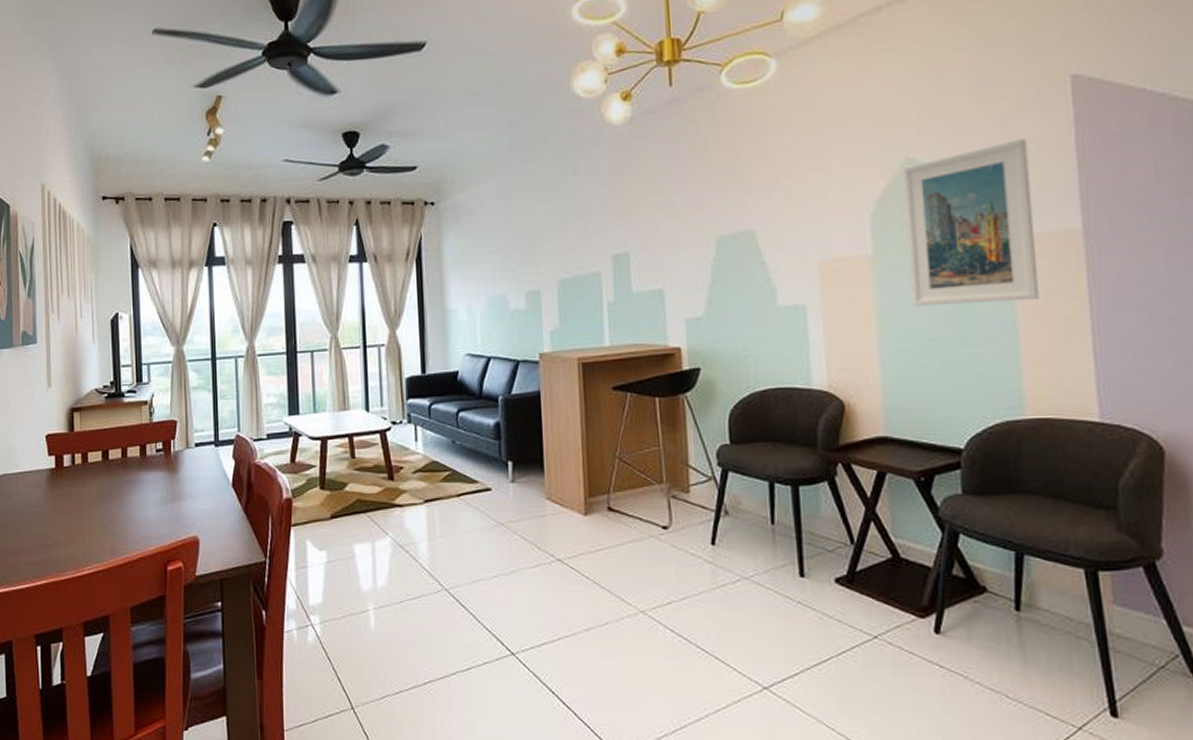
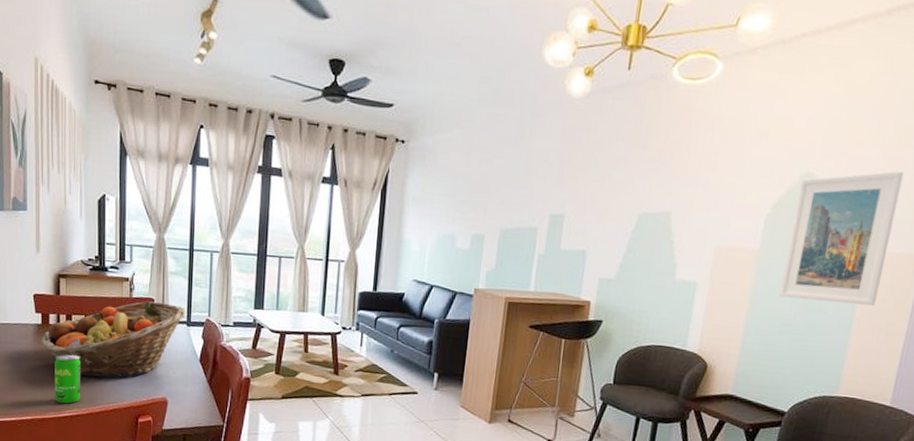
fruit basket: none [56,423,213,523] -> present [42,301,186,378]
beverage can: none [70,499,100,559] -> present [54,354,80,404]

